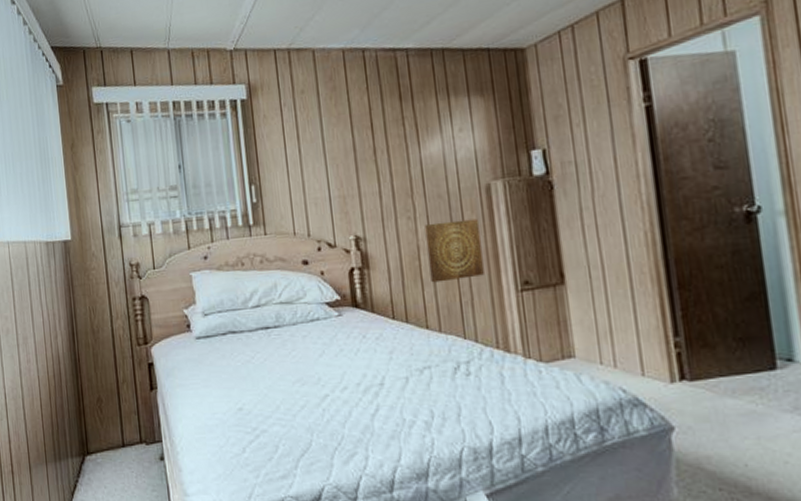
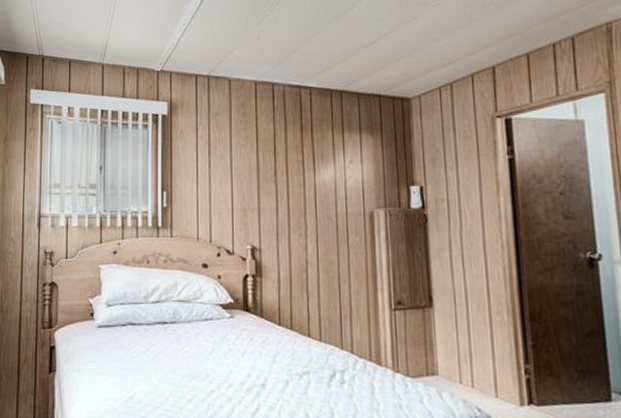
wall art: present [425,218,484,283] -> none [314,241,363,295]

